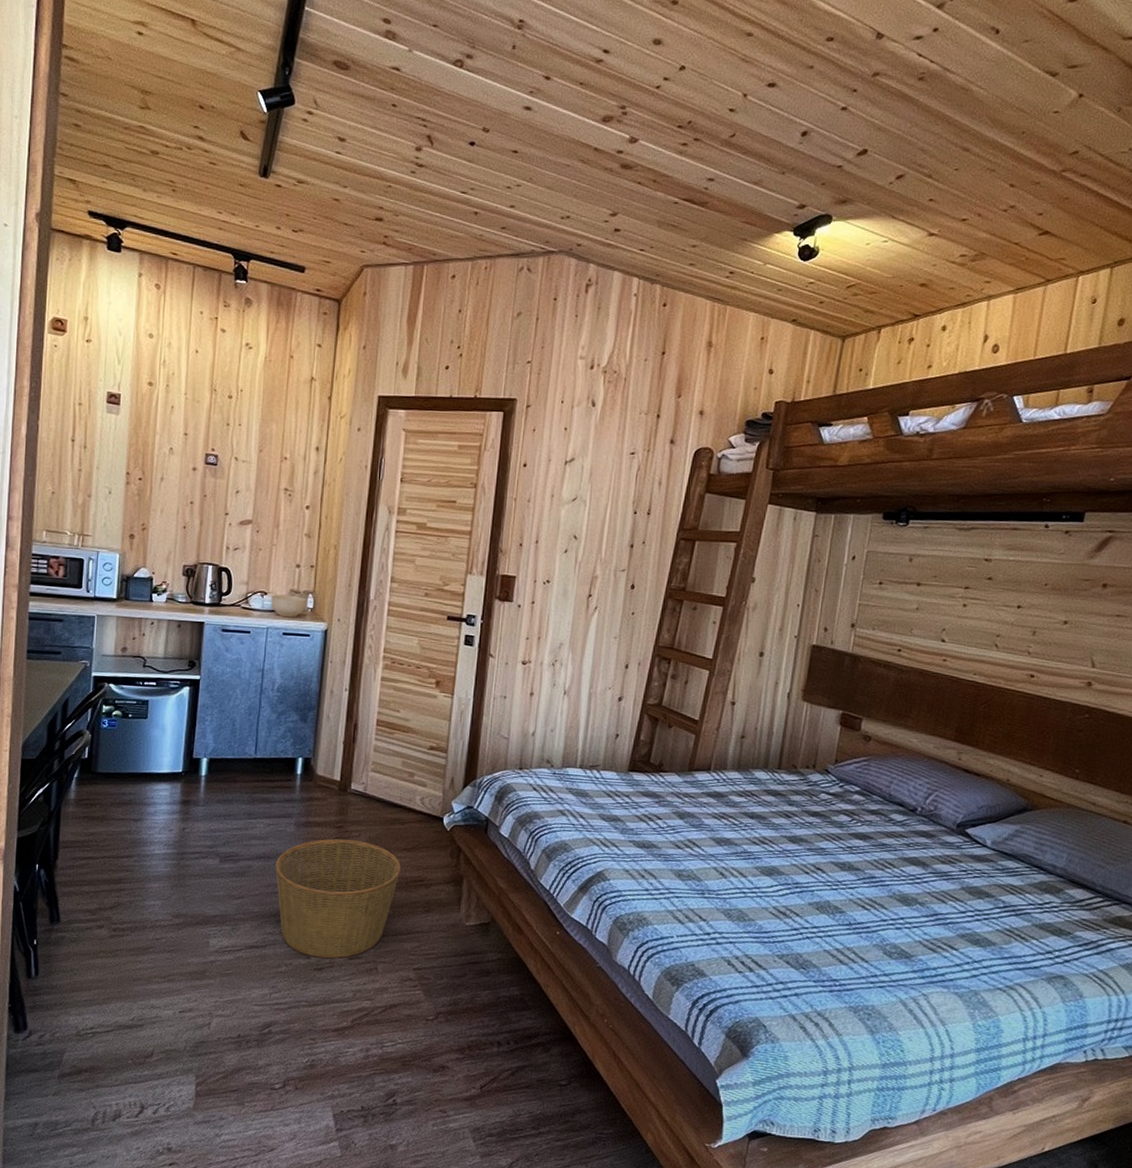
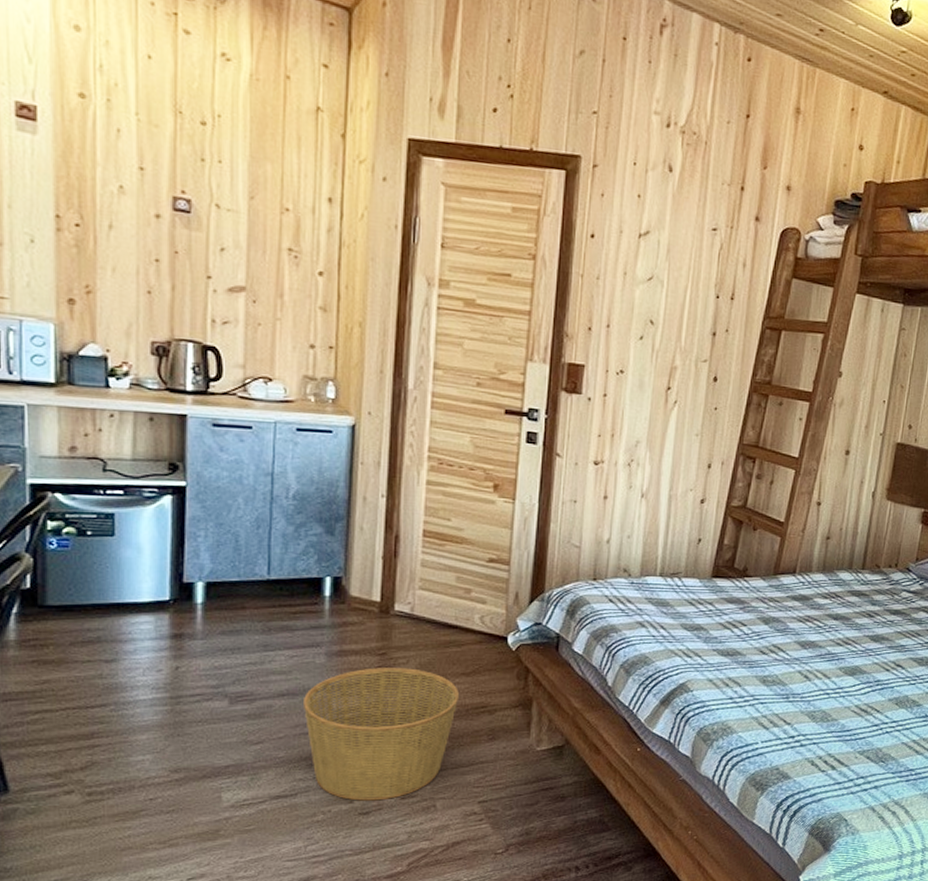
bowl: present [270,594,307,618] -> none [276,380,327,410]

